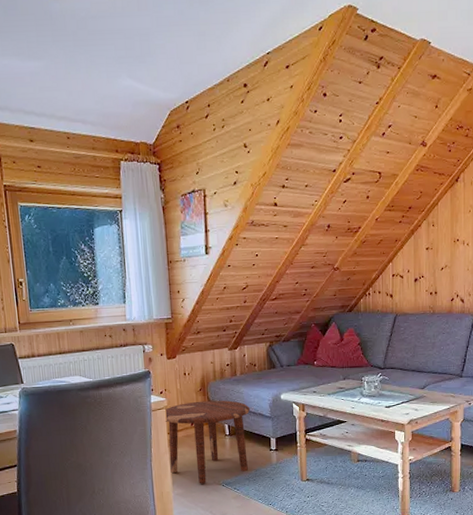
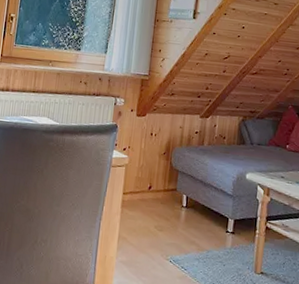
side table: present [165,400,251,484] -> none [118,164,213,256]

